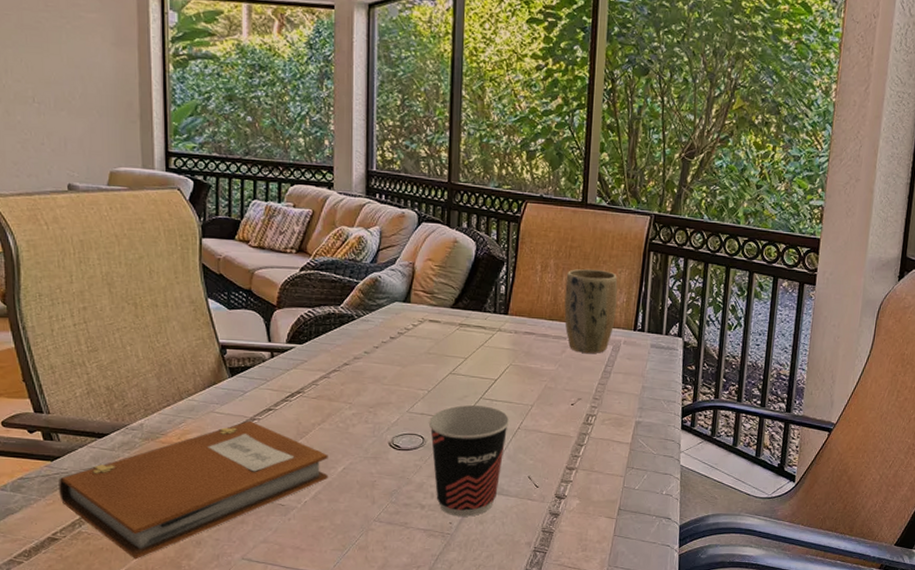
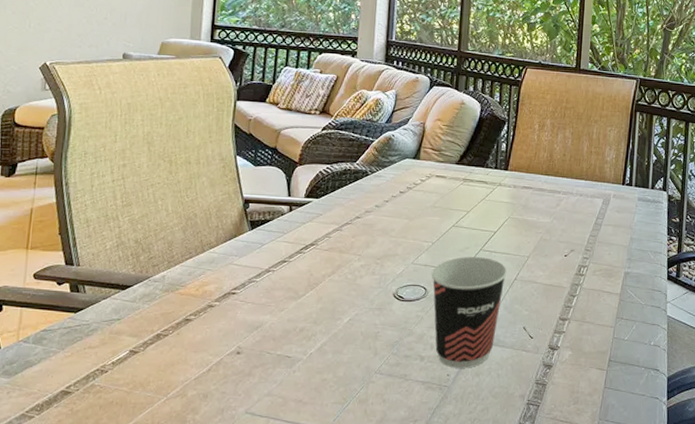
notebook: present [59,420,328,560] -> none [78,272,336,414]
plant pot: present [564,268,618,353] -> none [559,127,608,206]

